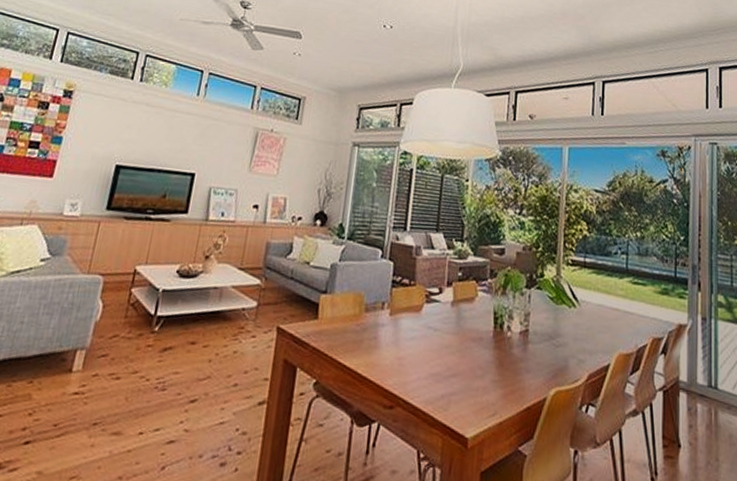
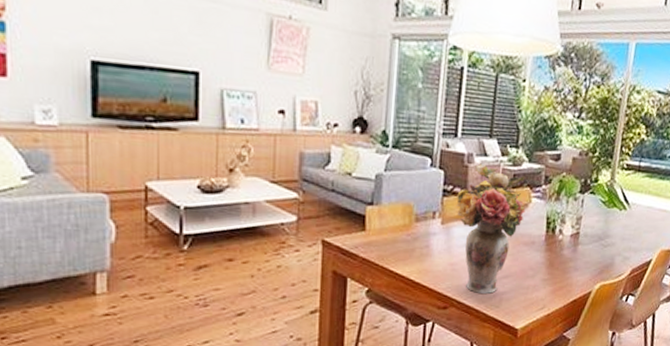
flower arrangement: none [404,254,472,394] -> present [456,162,526,294]

